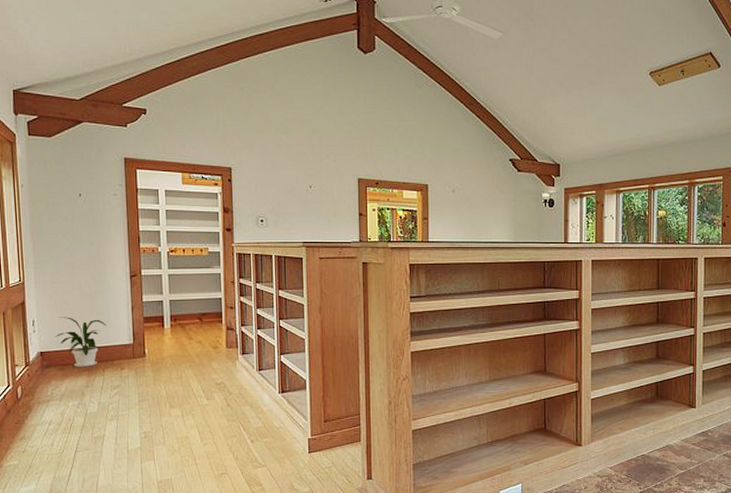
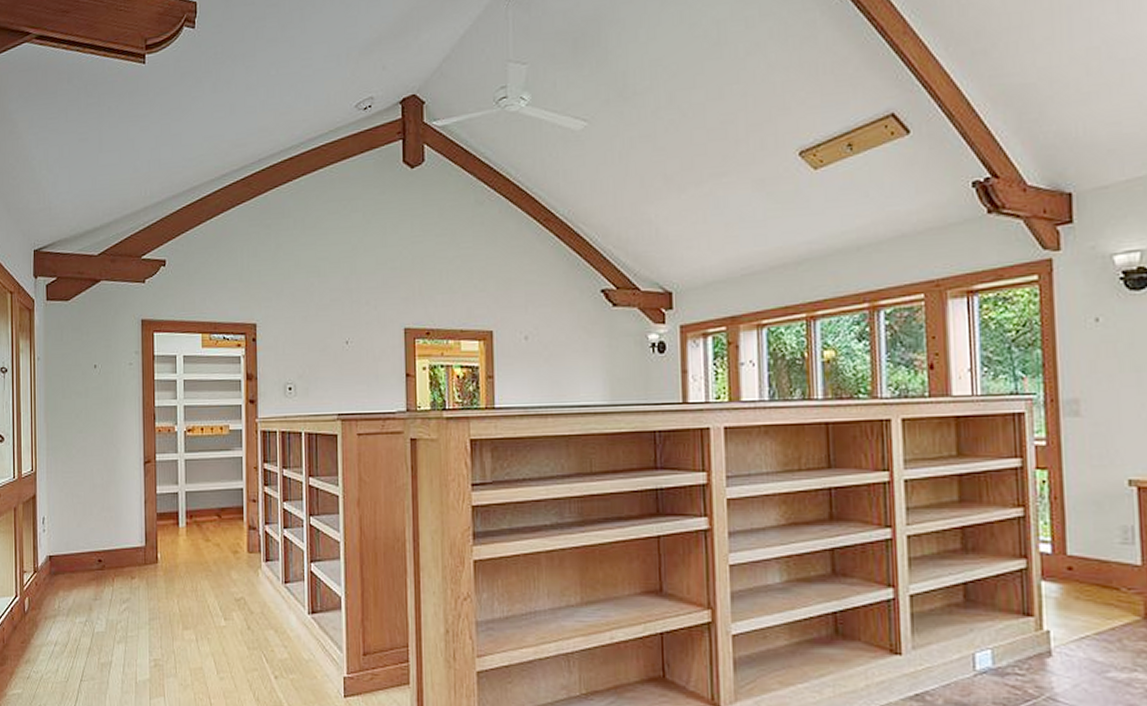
house plant: present [54,317,108,367] -> none [64,513,119,575]

